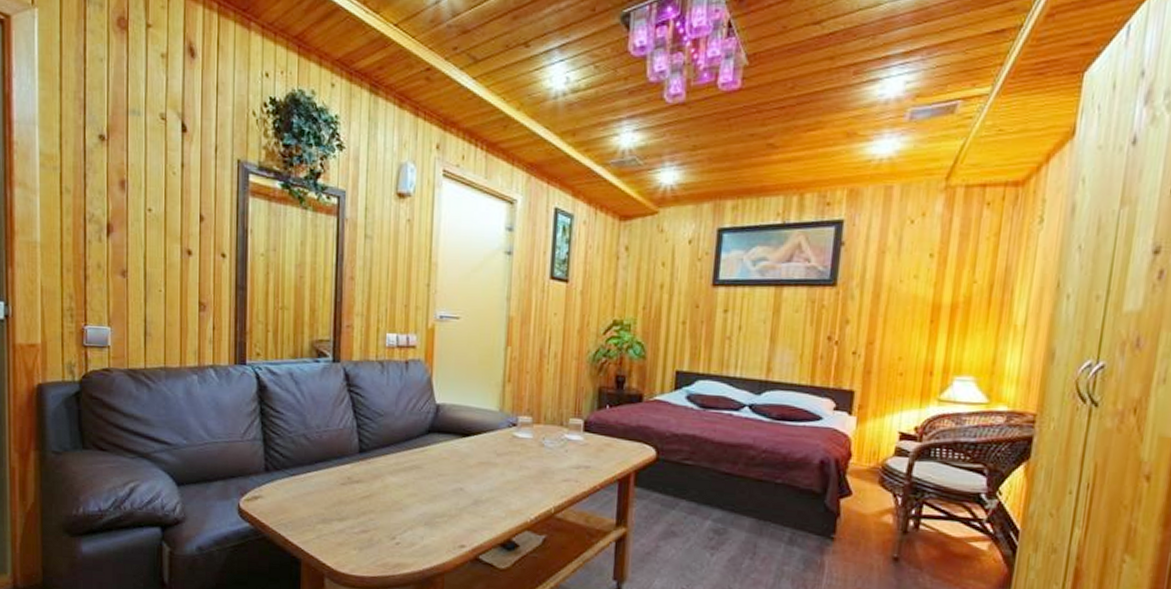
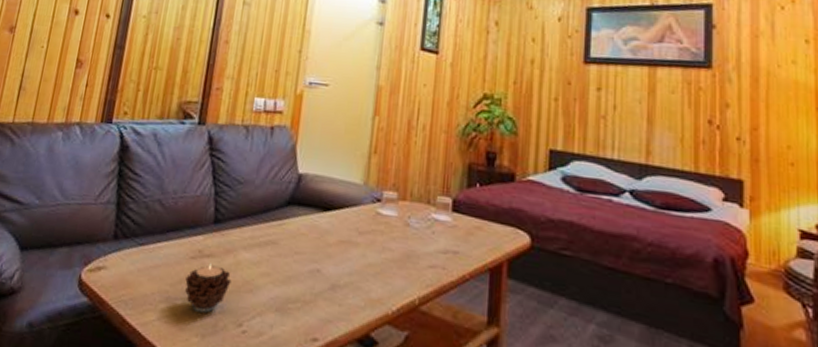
candle: none [338,488,382,530] -> present [185,263,232,313]

